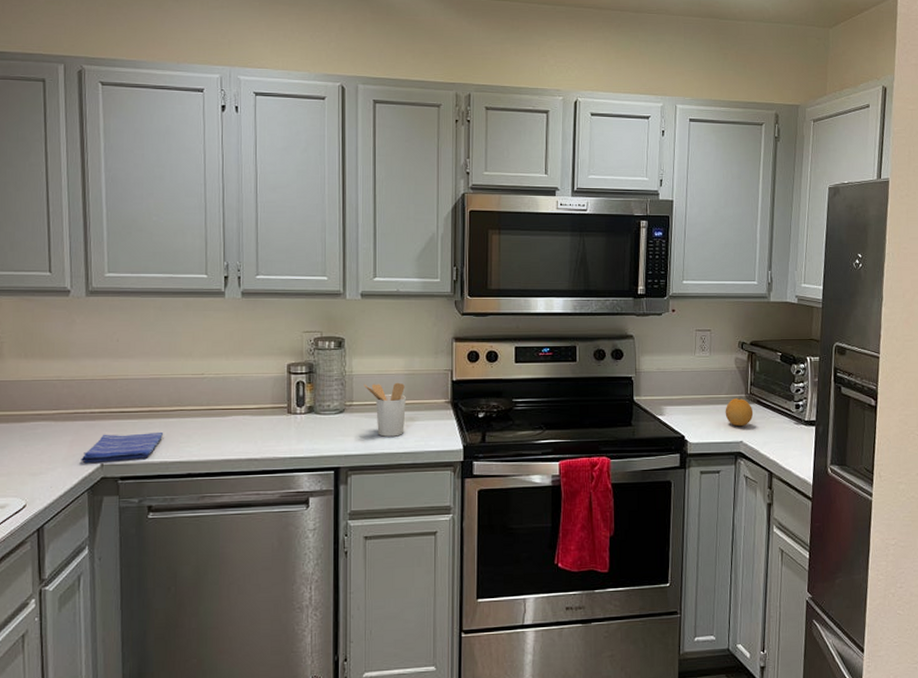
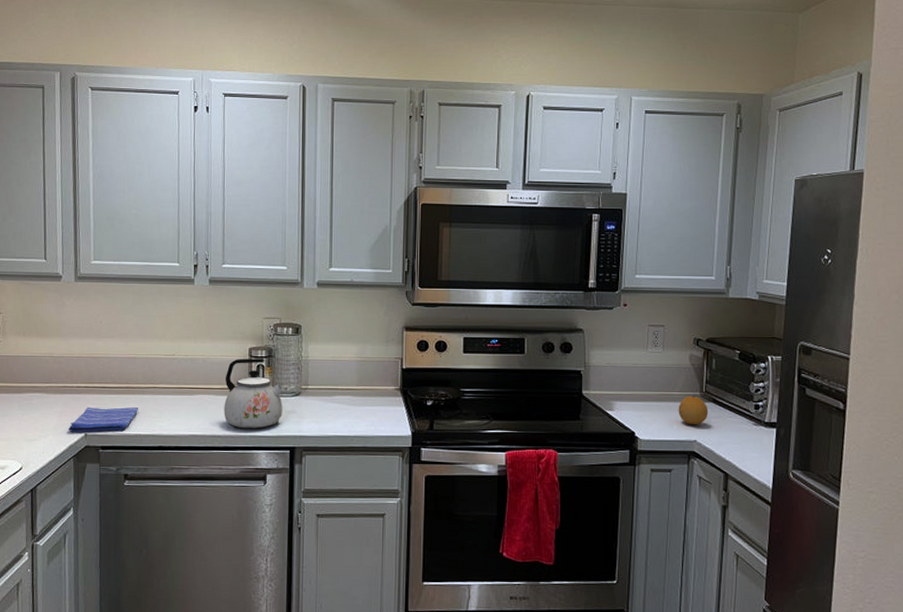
kettle: none [260,374,327,450] -> present [224,357,284,429]
utensil holder: present [364,382,406,437] -> none [318,368,358,420]

